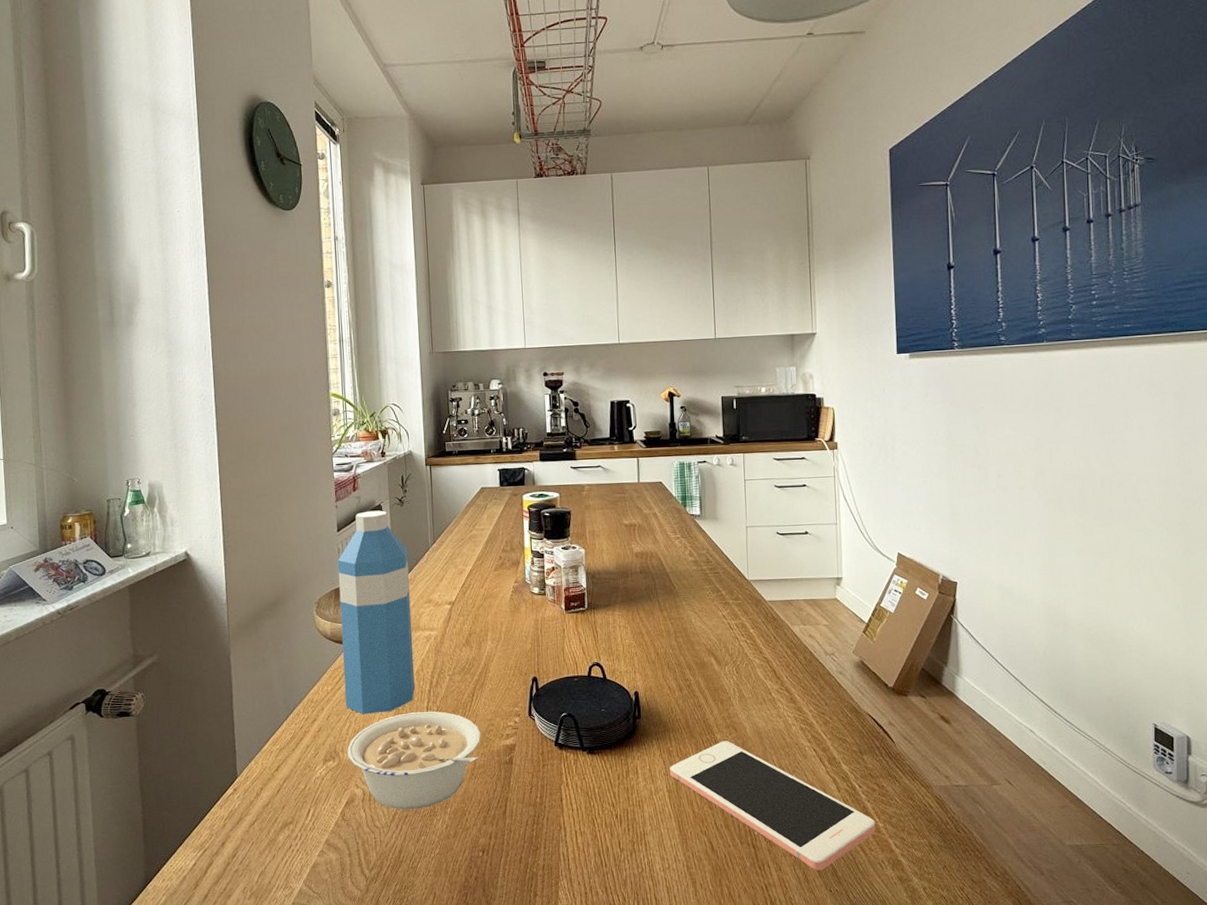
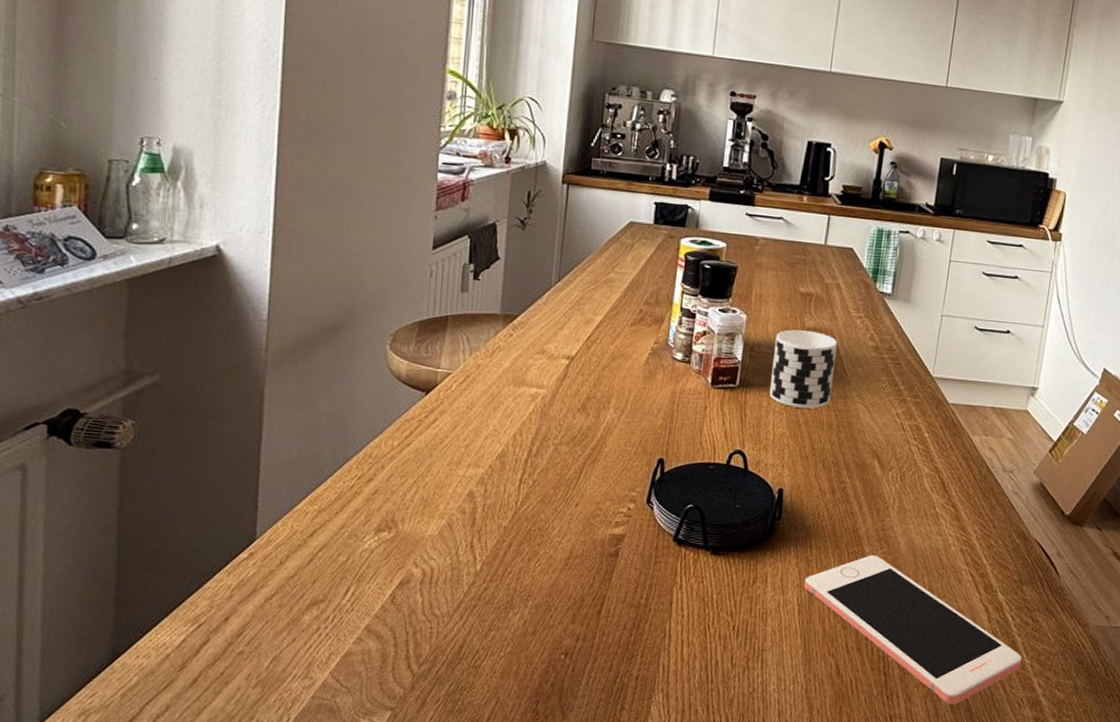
water bottle: present [337,510,415,715] -> none [414,228,524,481]
legume: present [347,711,481,810] -> none [409,484,584,599]
cup: none [611,555,665,621] -> present [769,329,838,409]

